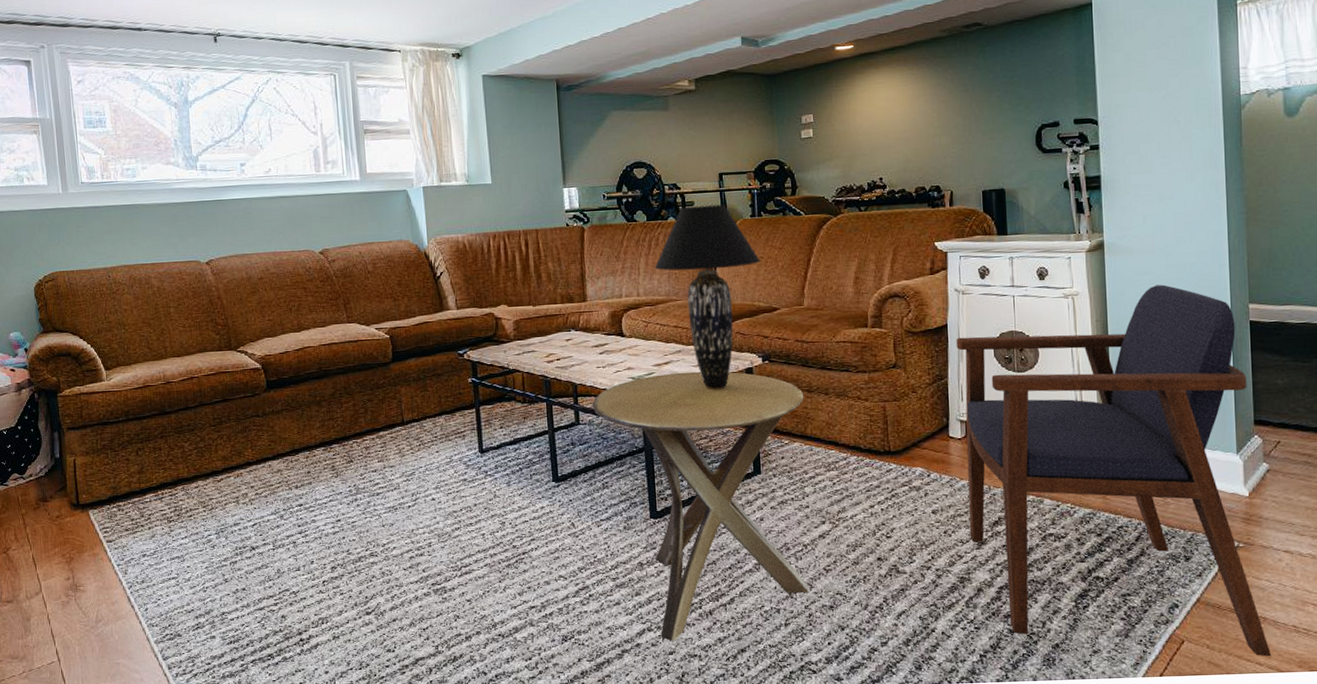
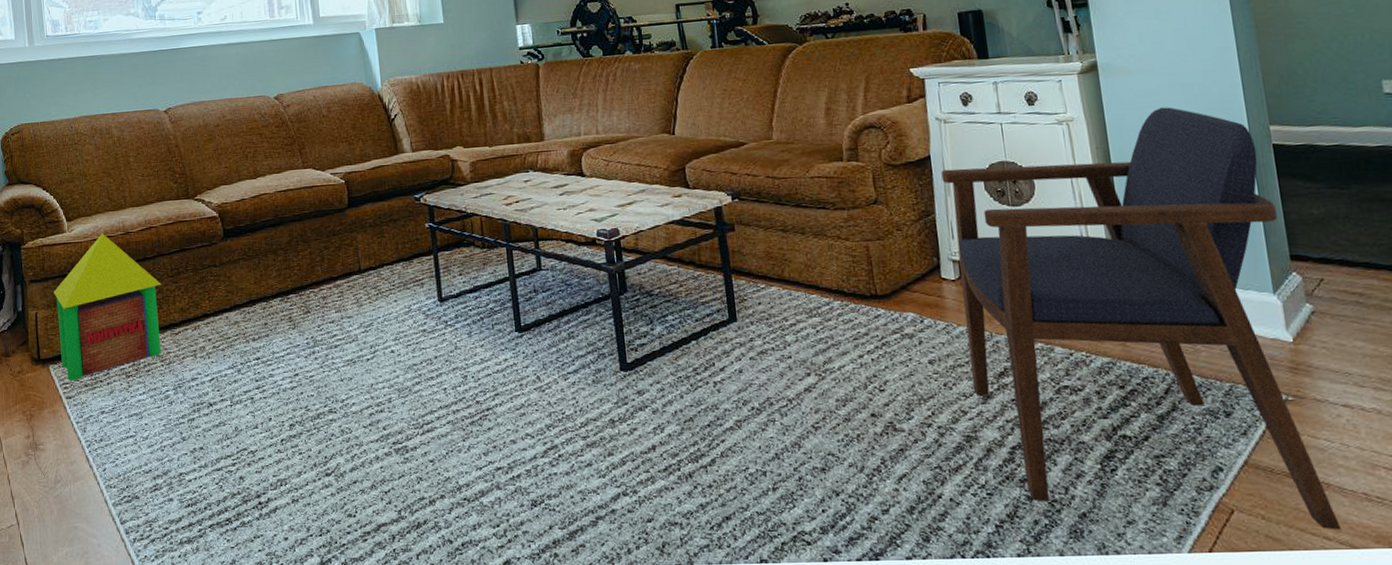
toy house: none [92,382,204,525] -> present [54,233,162,381]
side table: present [592,371,810,642] -> none [554,211,798,508]
table lamp: present [654,204,760,389] -> none [613,36,724,230]

